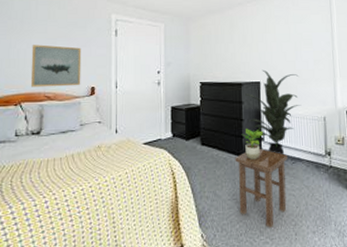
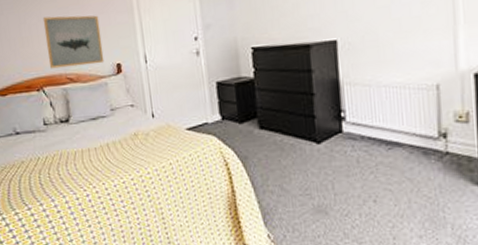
stool: present [235,148,288,228] -> none [305,130,381,230]
potted plant: present [242,128,264,160] -> none [314,104,345,146]
indoor plant: present [245,69,301,156] -> none [316,22,400,139]

